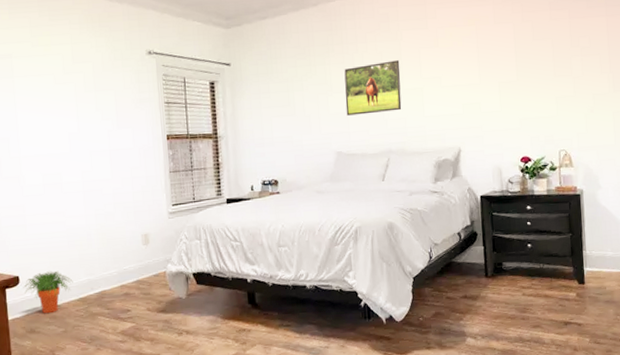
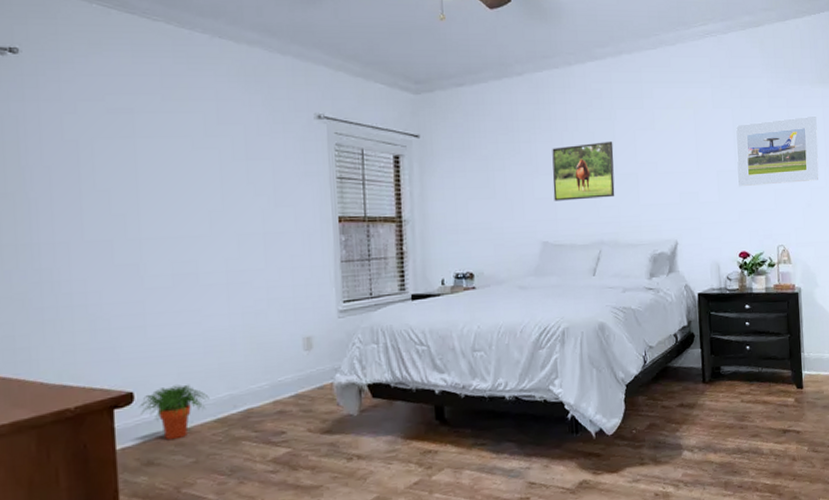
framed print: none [517,24,602,96] -> present [736,115,819,186]

